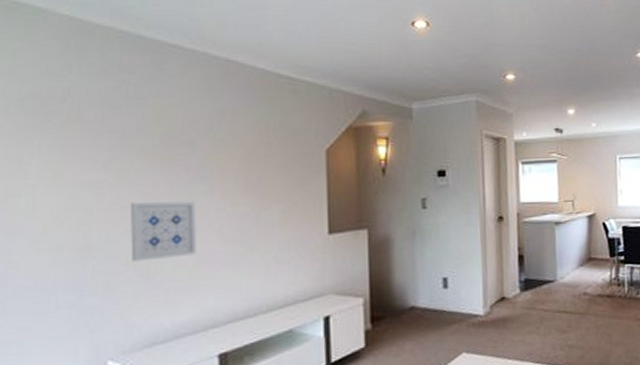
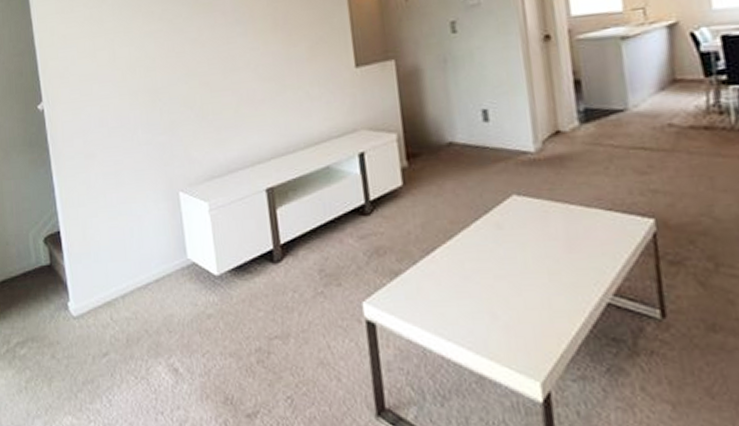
wall art: present [130,201,196,262] -> none [183,43,238,103]

